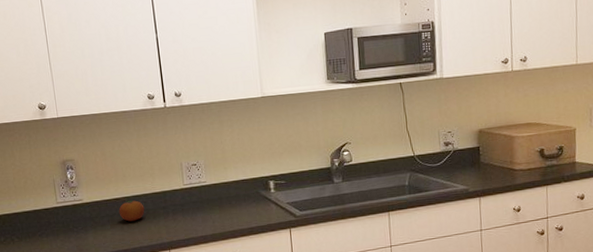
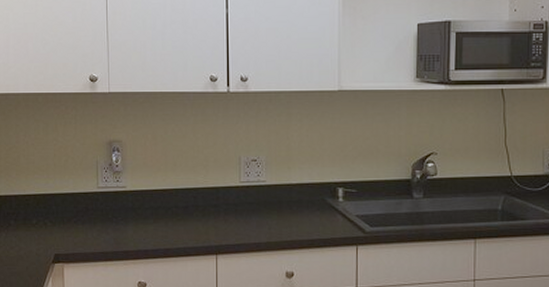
fruit: present [118,200,145,222] -> none [164,194,194,217]

